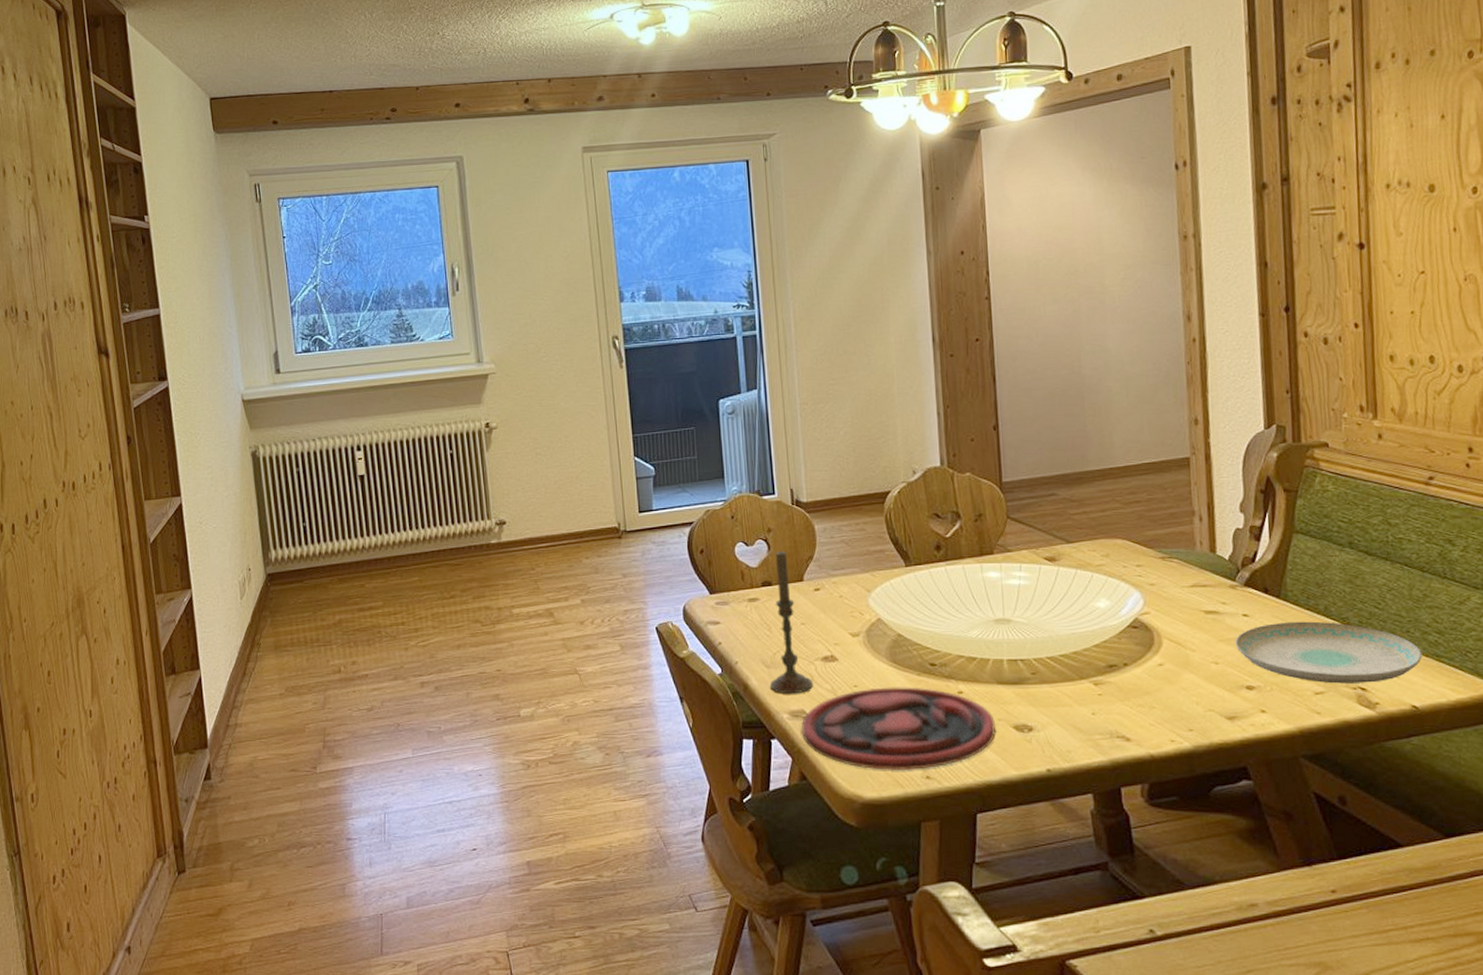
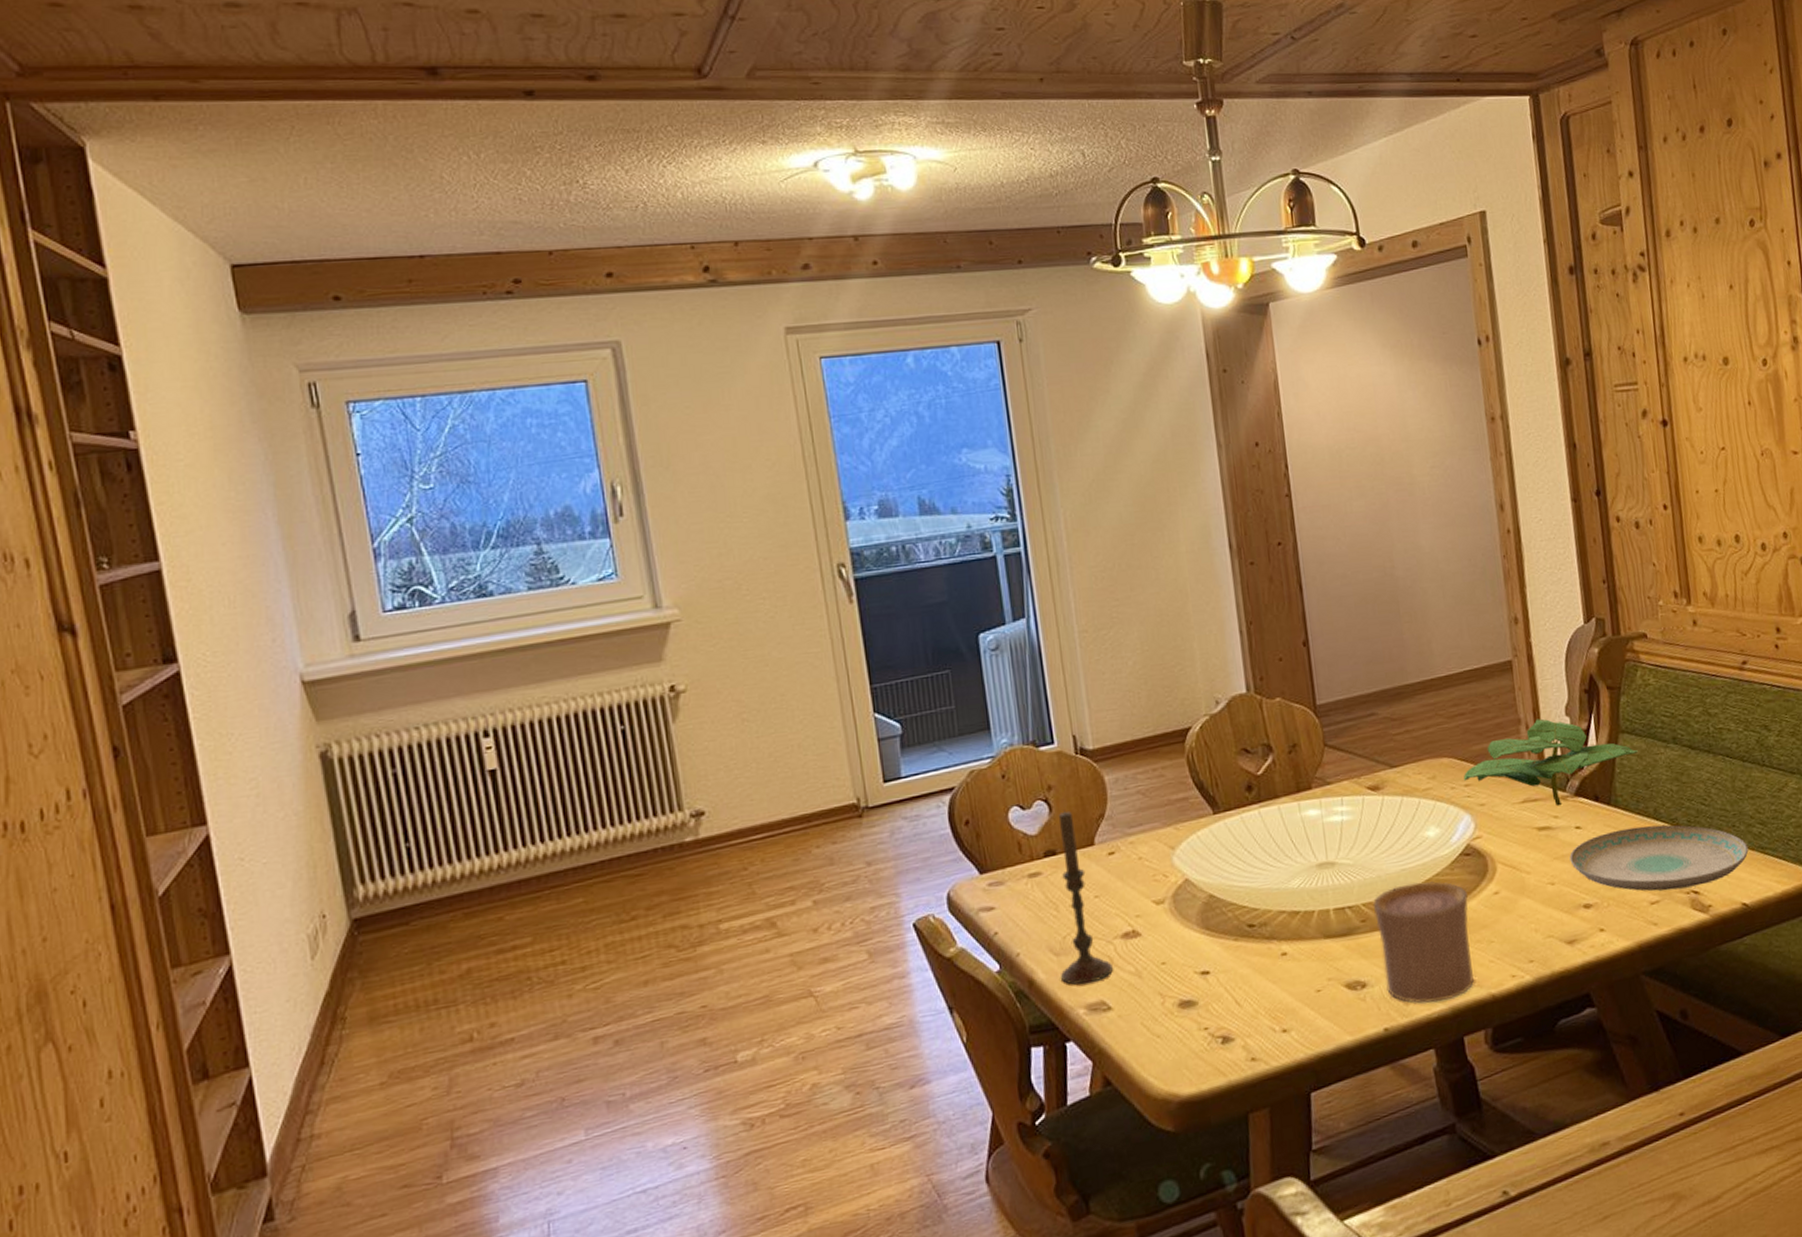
plate: present [801,687,997,771] -> none [1101,953,1327,1061]
cup: none [1043,646,1134,754] -> present [1372,881,1474,1004]
plant: none [1136,513,1312,594] -> present [1464,719,1638,806]

